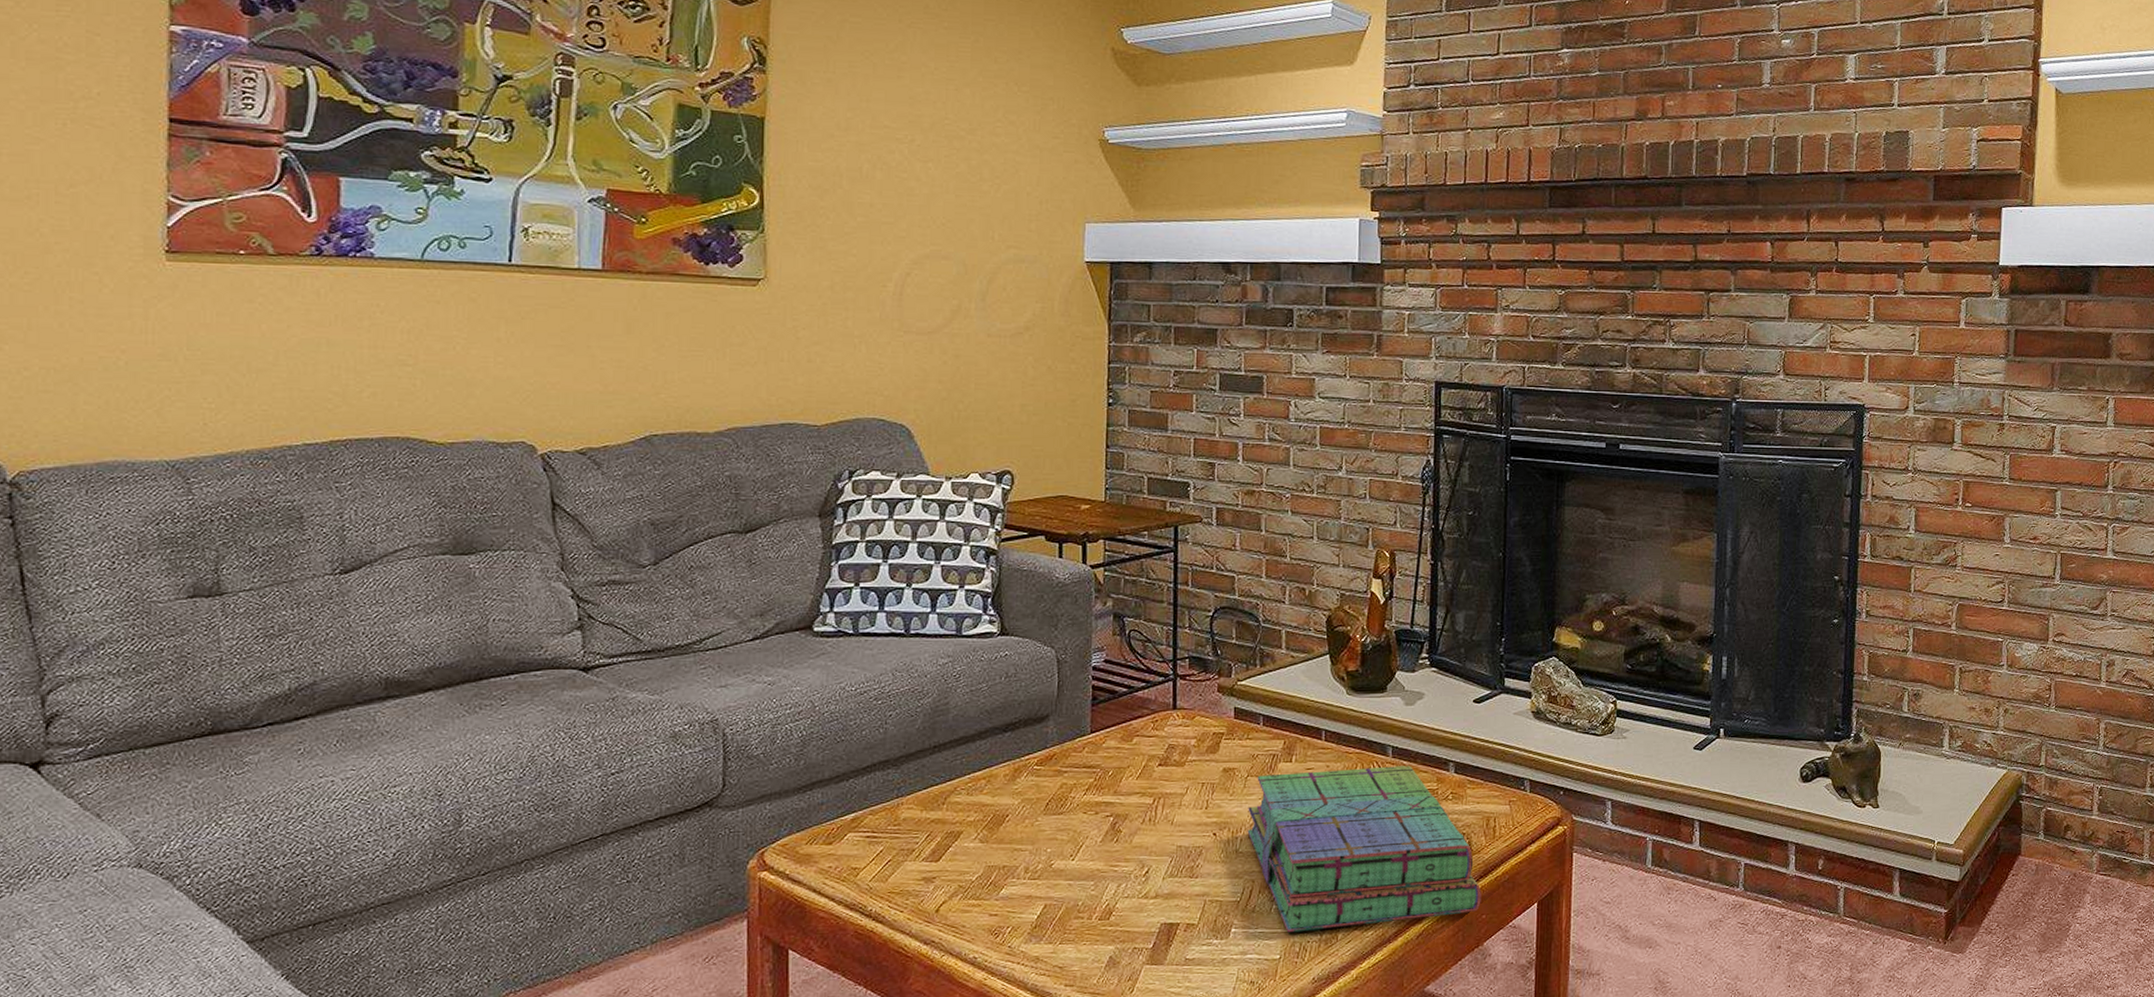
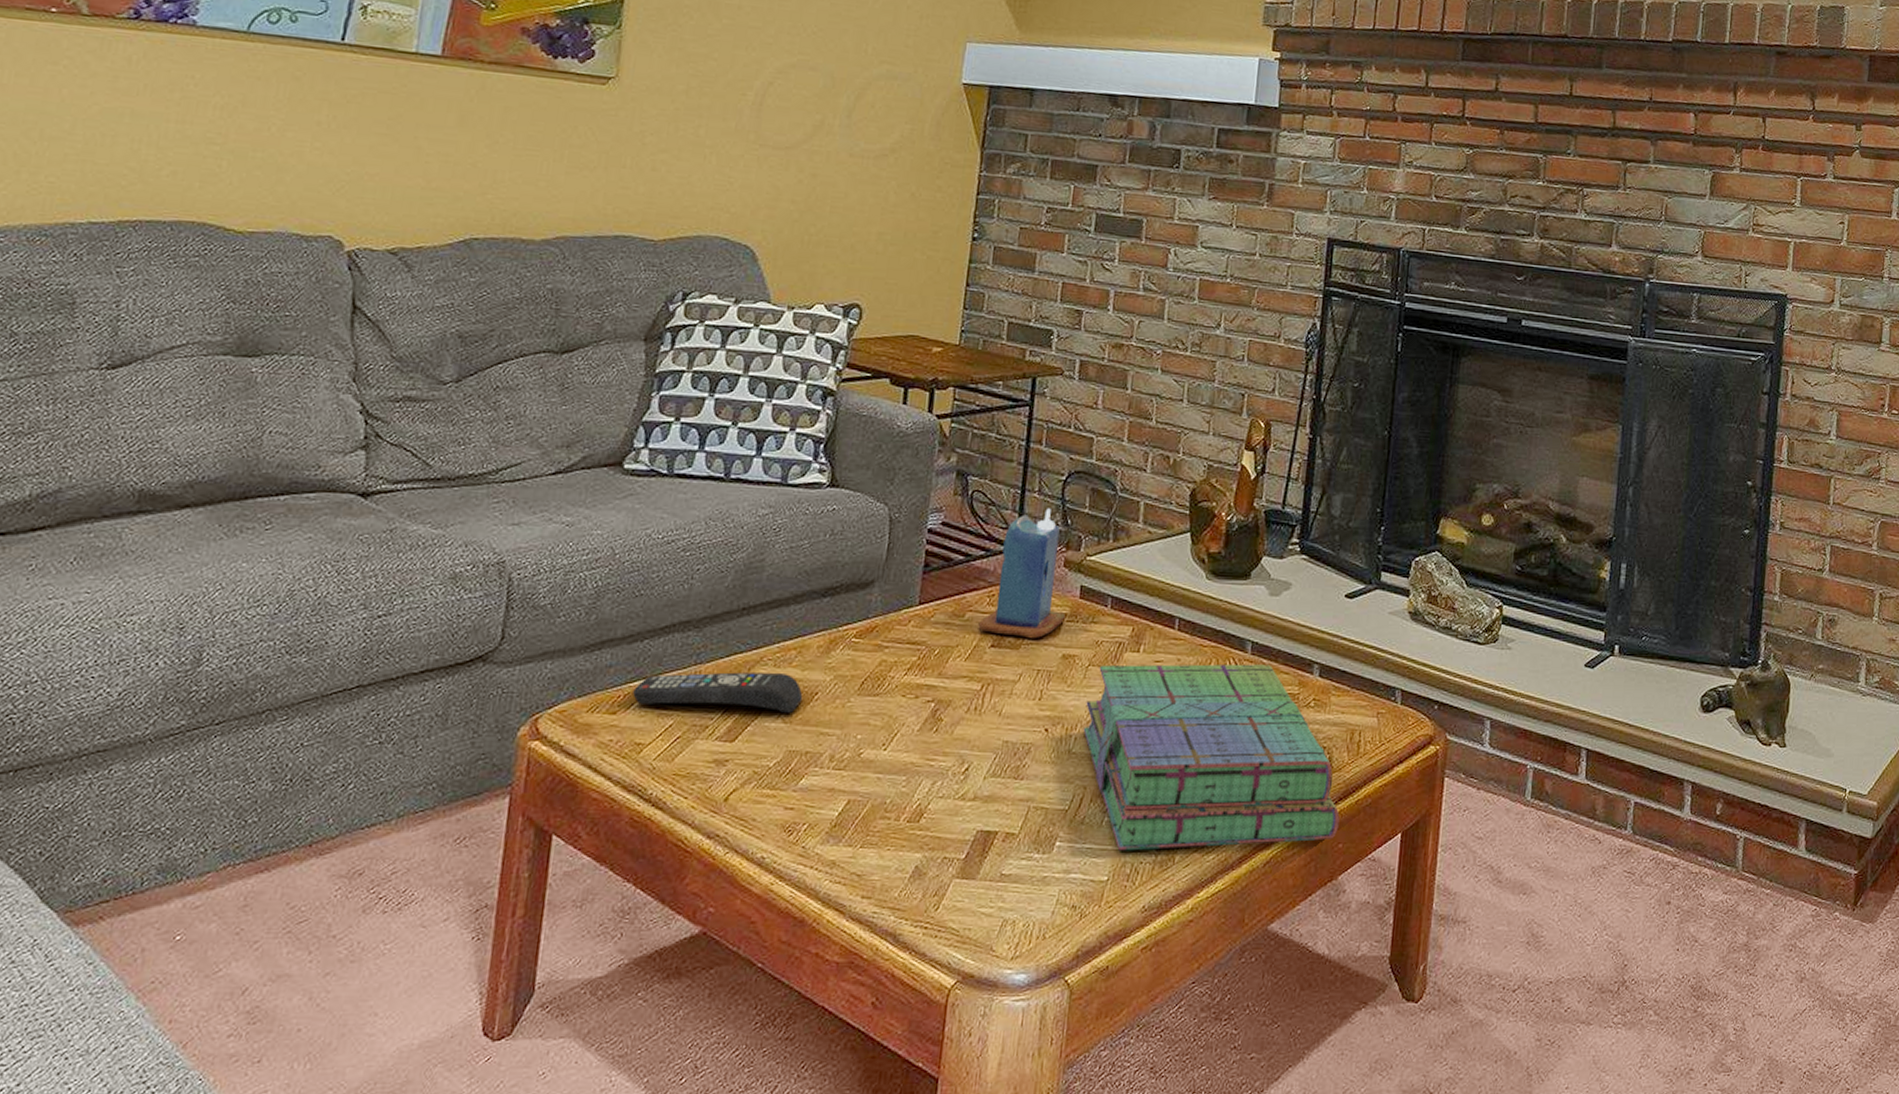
remote control: none [845,800,996,834] -> present [633,672,803,713]
candle: none [1145,641,1223,756] -> present [978,508,1065,638]

